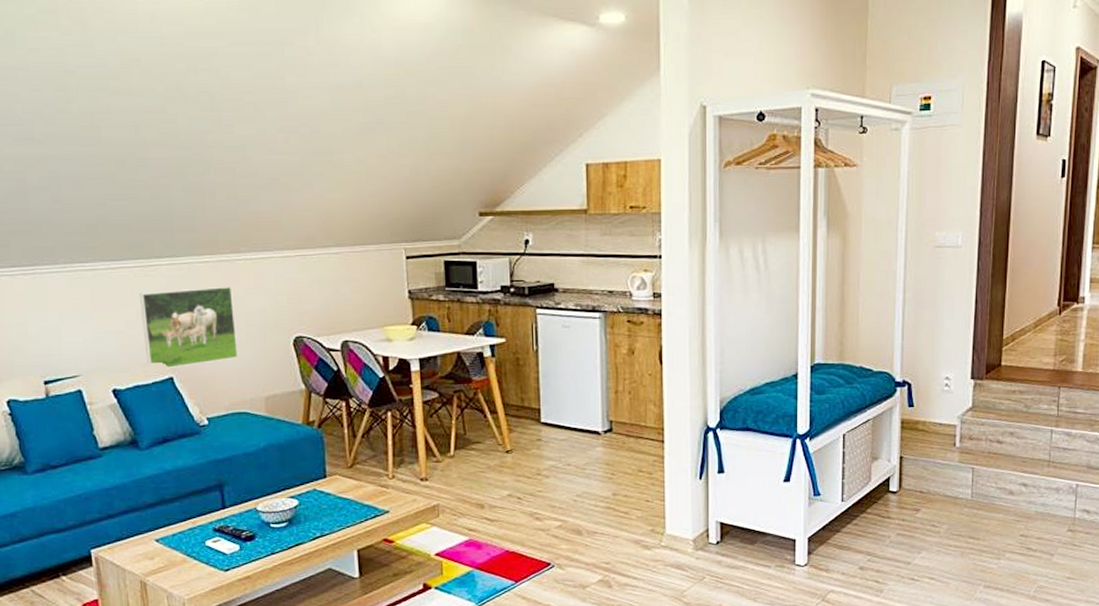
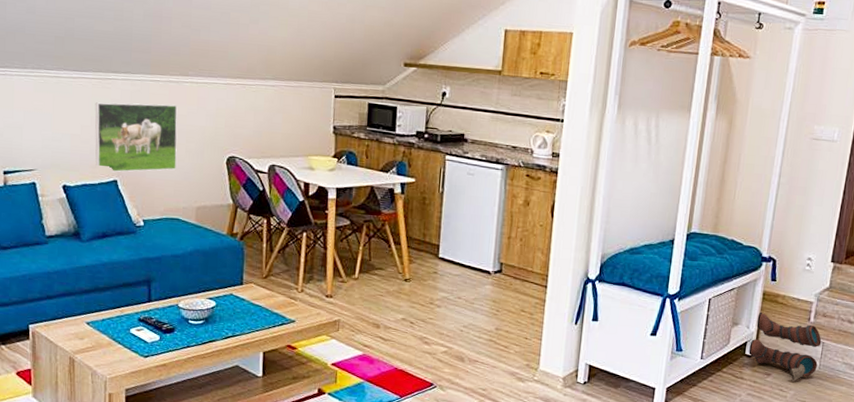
boots: none [893,442,971,515] -> present [748,312,822,382]

